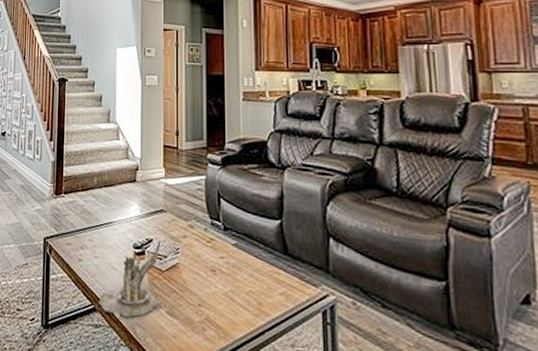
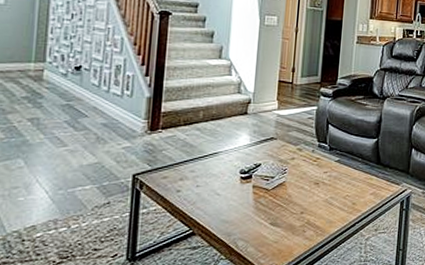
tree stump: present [98,240,161,318] -> none [197,164,270,237]

